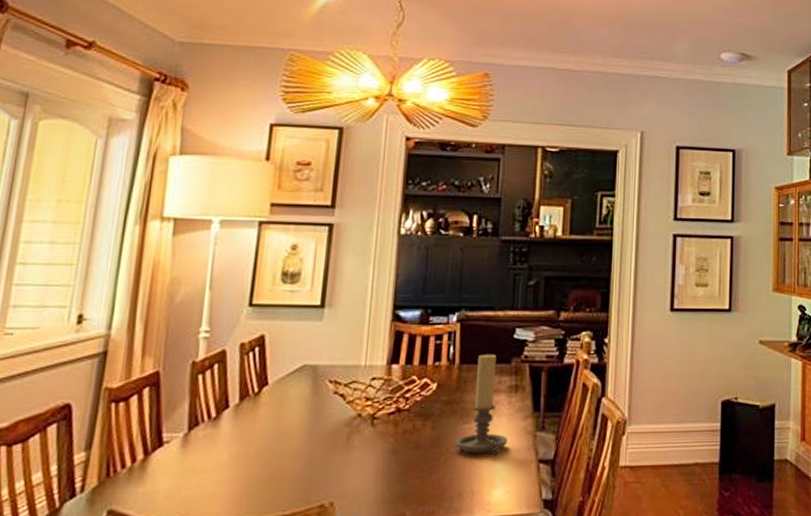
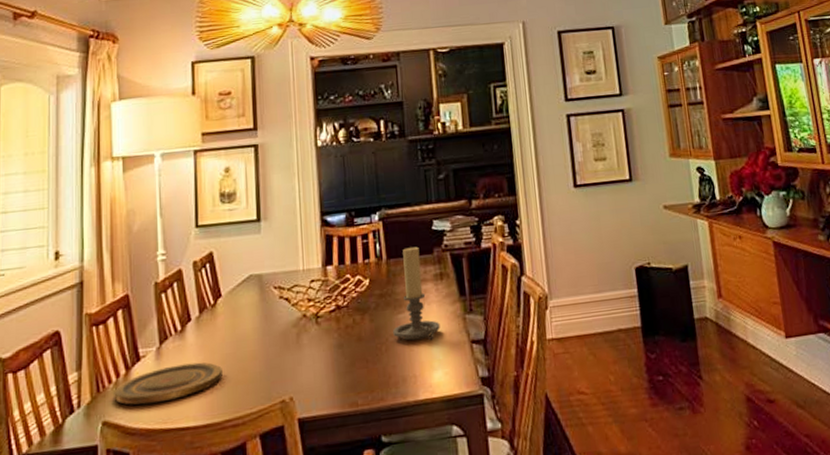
plate: none [125,454,257,496] -> present [114,362,222,405]

